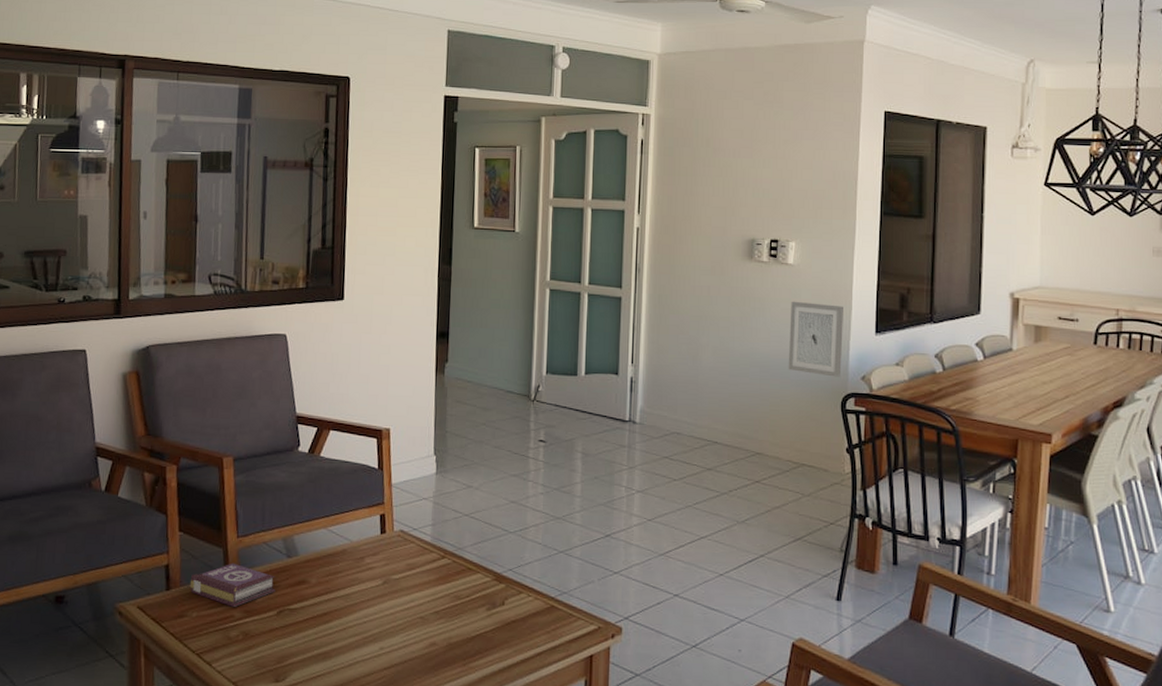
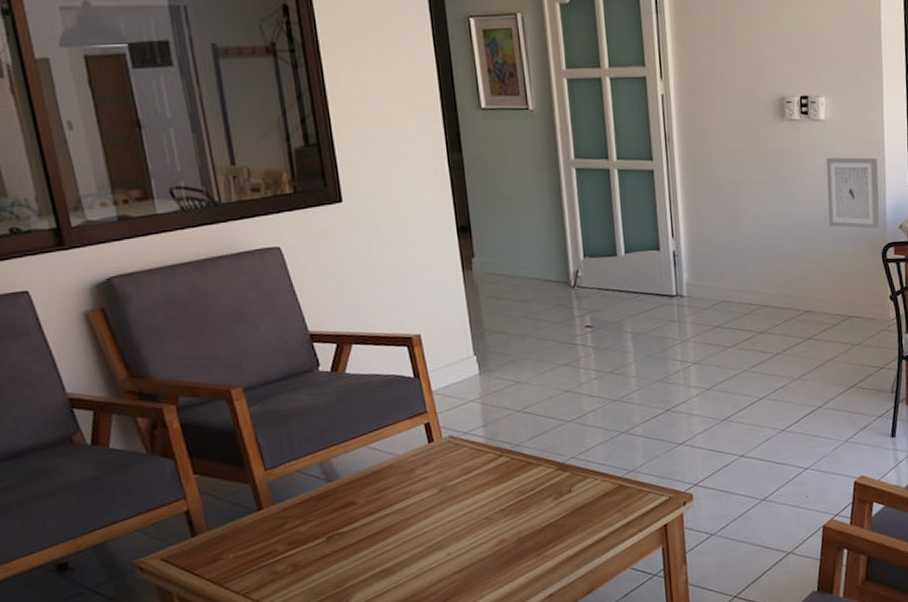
book: present [189,563,276,607] -> none [218,497,320,541]

